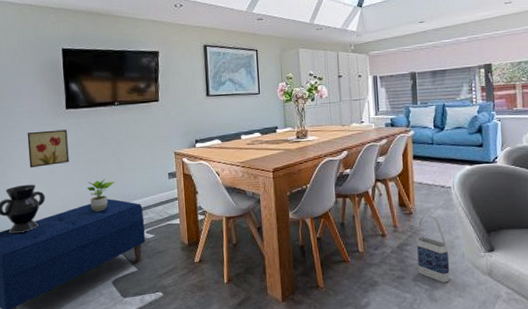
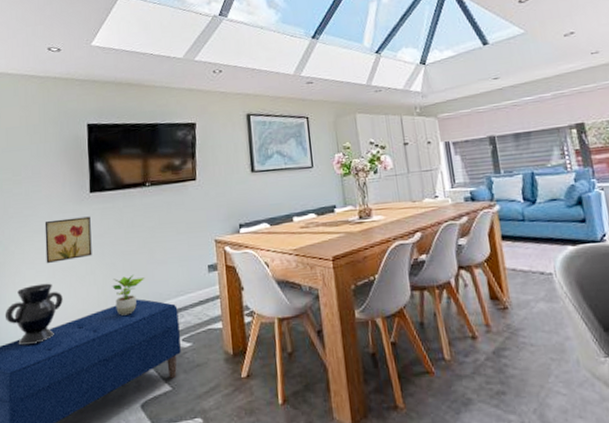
bag: present [417,214,451,283] -> none [516,309,565,399]

